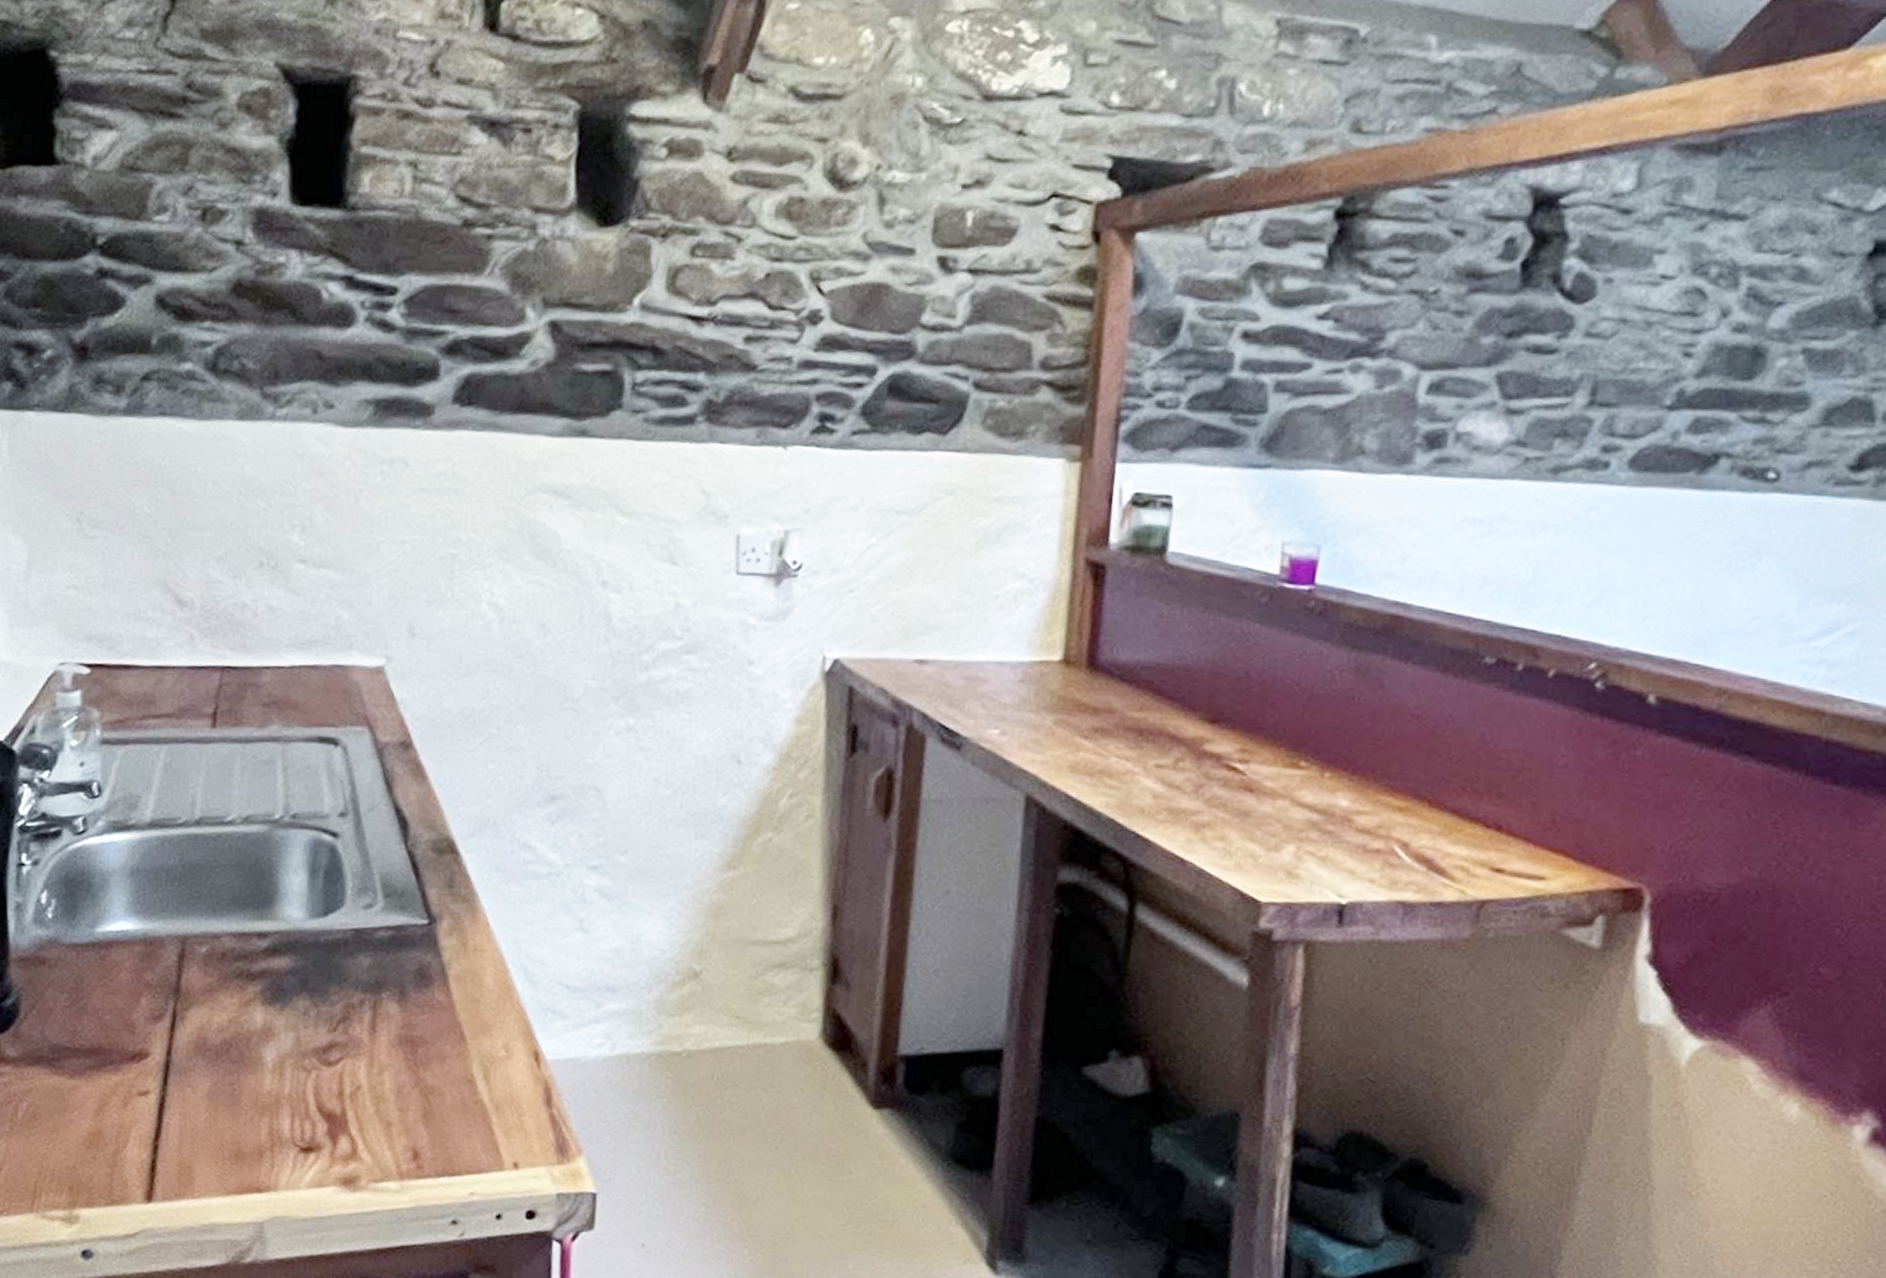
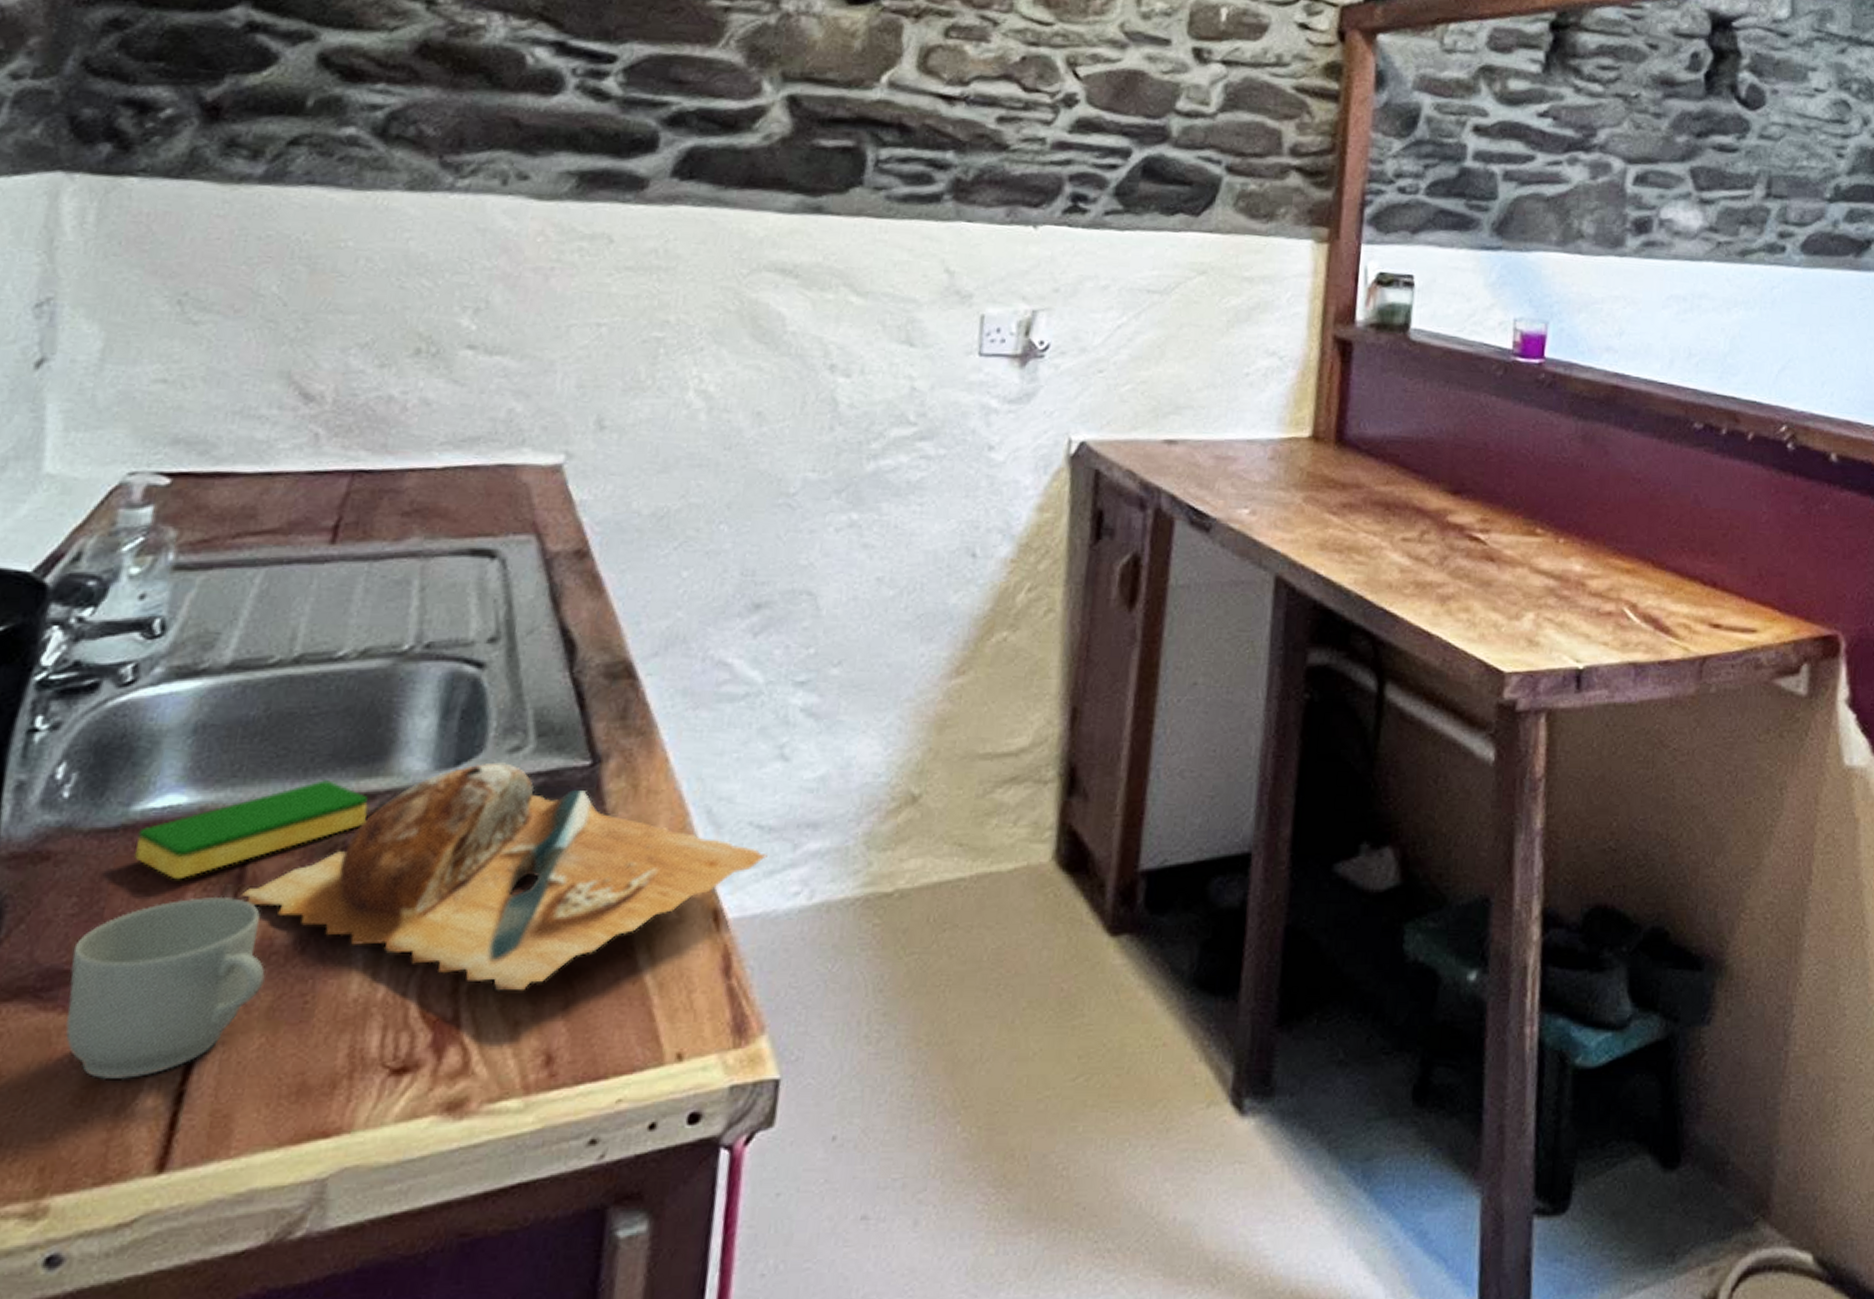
mug: none [70,1002,203,1132] -> present [64,896,266,1080]
dish sponge: none [102,919,262,988] -> present [134,780,368,880]
chopping board: none [179,915,575,1100] -> present [240,762,768,993]

